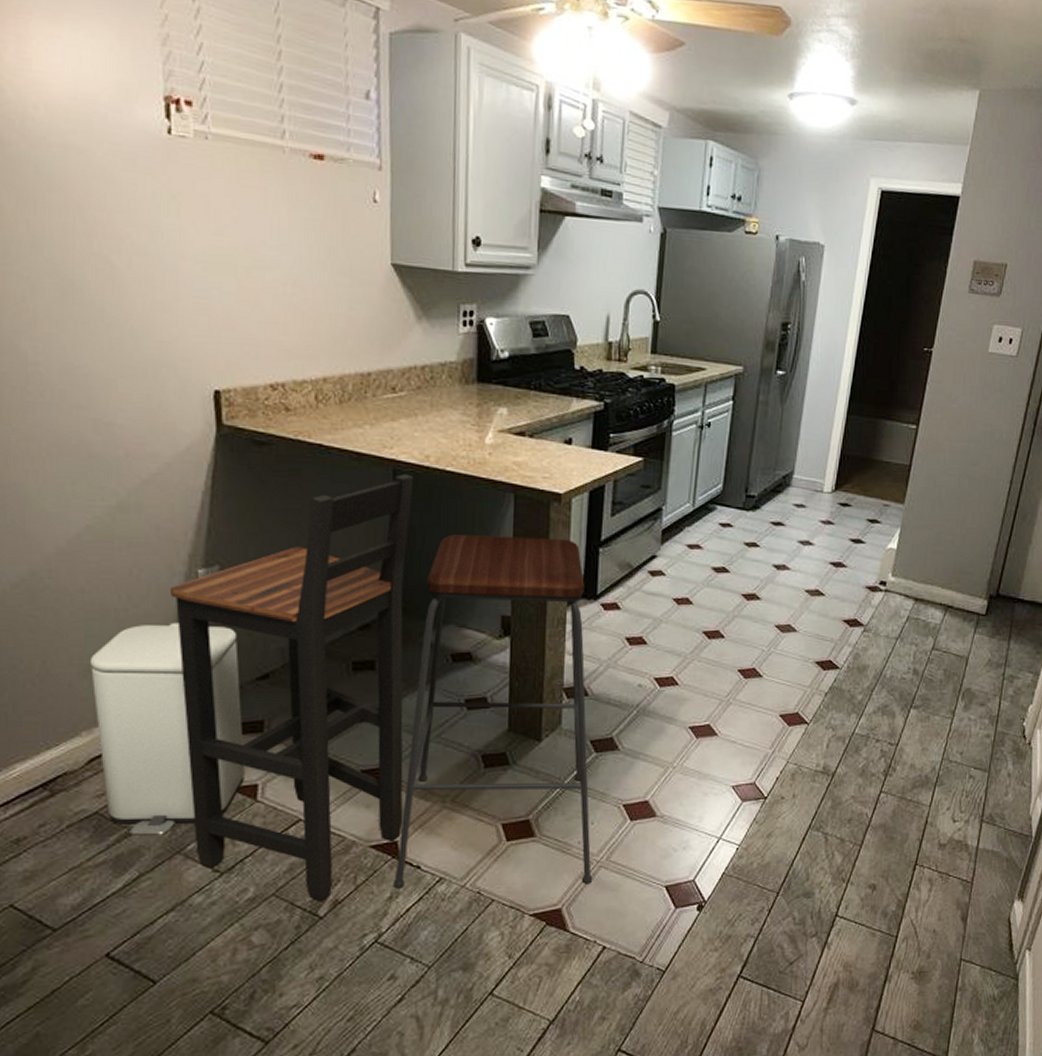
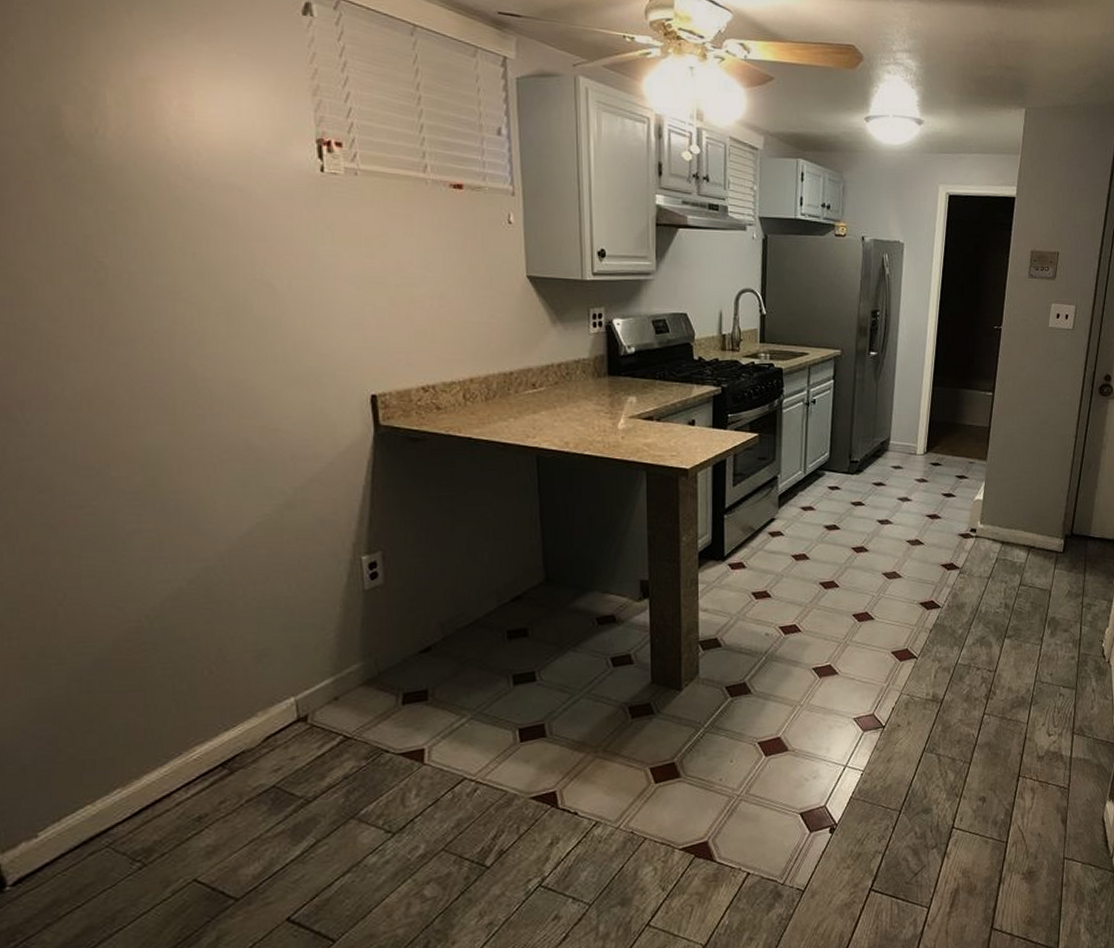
pedal bin: present [89,622,245,837] -> none [263,605,412,807]
bar stool: present [171,473,414,902] -> none [337,459,559,853]
bar stool: present [393,534,593,889] -> none [553,508,735,835]

